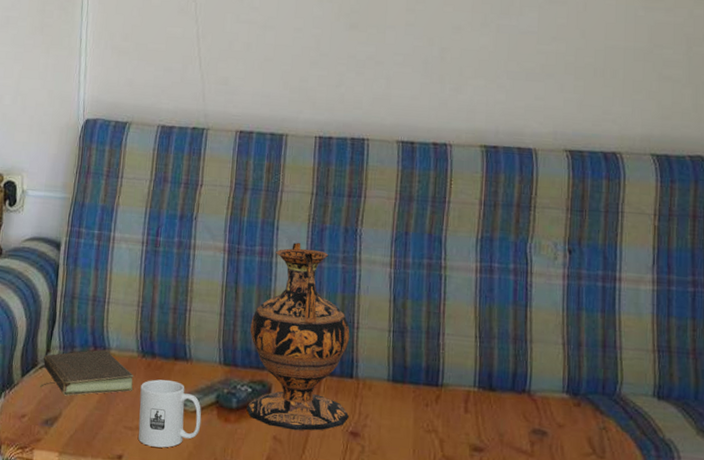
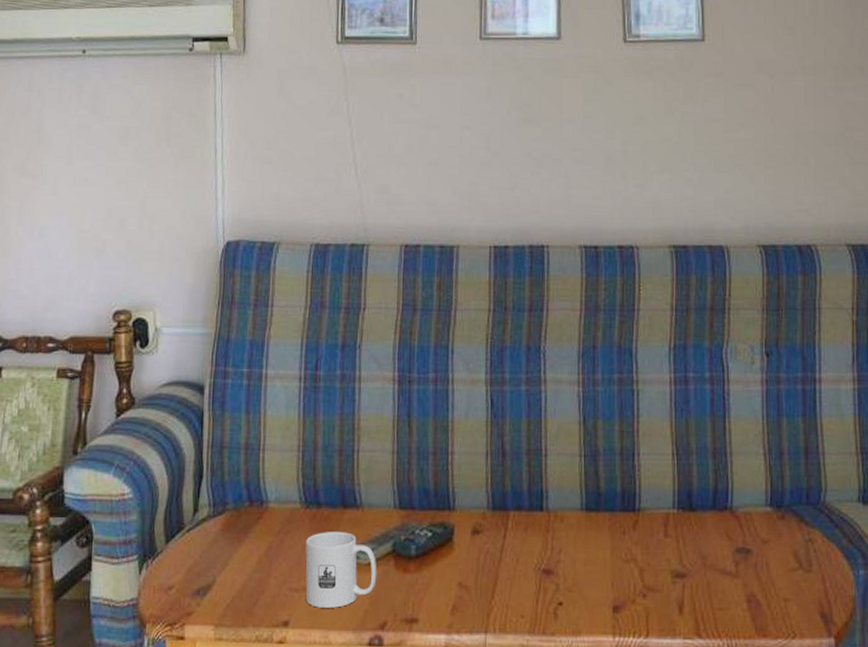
book: present [40,349,134,396] -> none [188,503,298,560]
vase: present [246,242,350,431] -> none [427,365,540,574]

